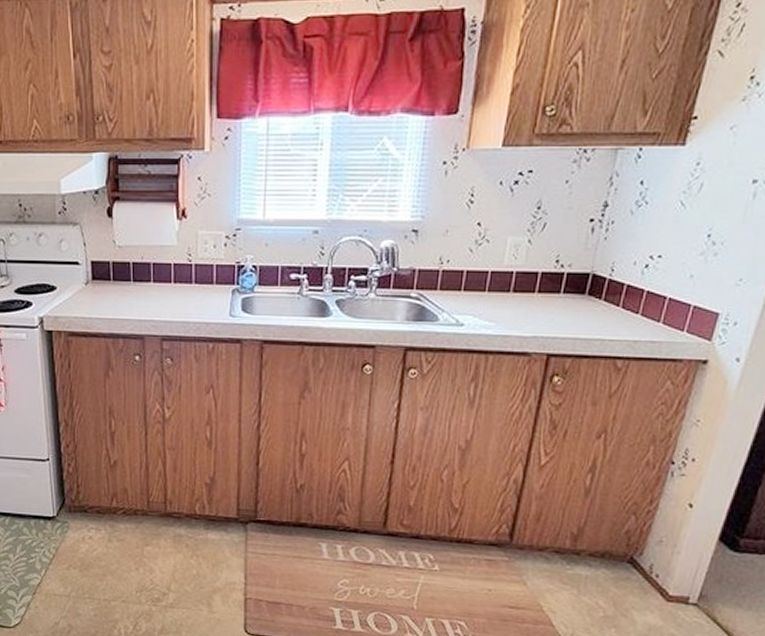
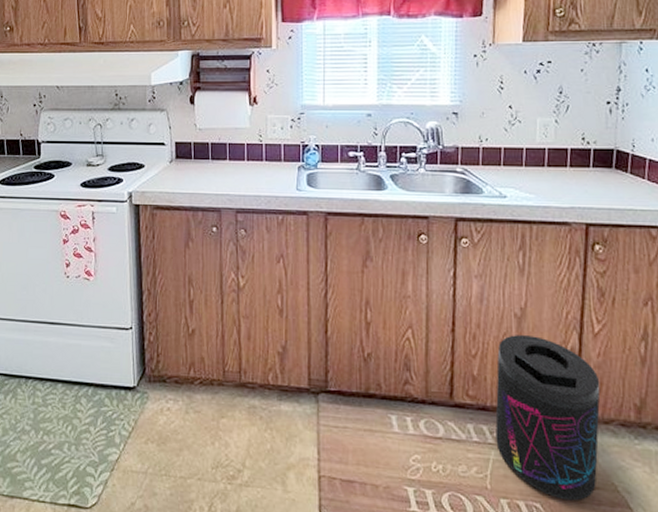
supplement container: none [426,467,540,620] -> present [495,335,601,501]

